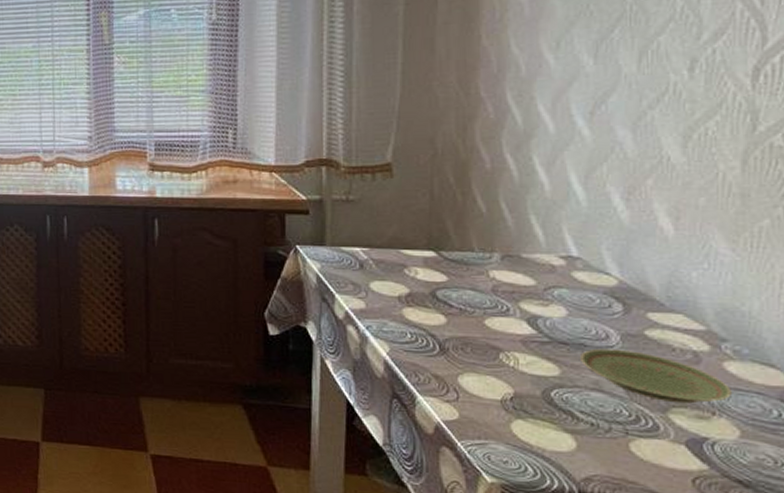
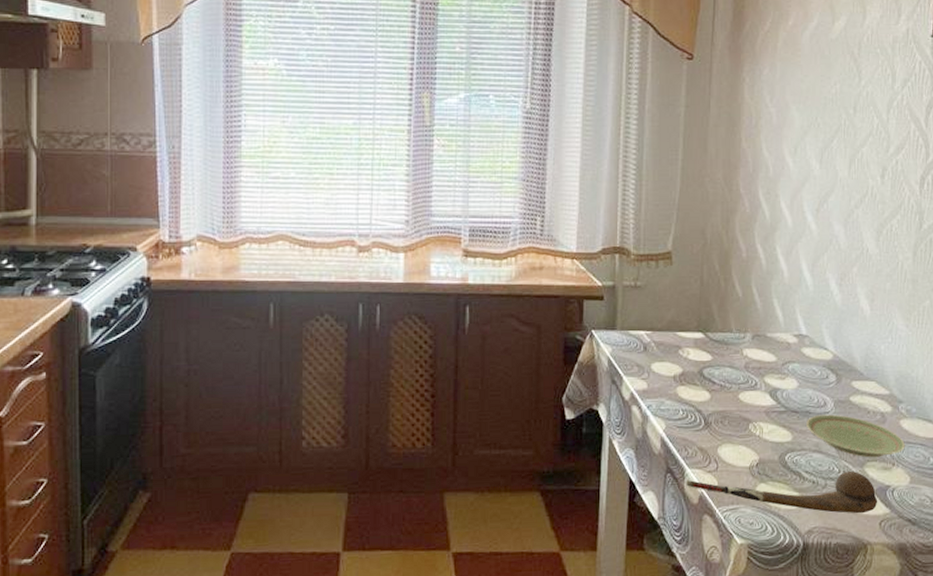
spoon: none [417,408,690,467] -> present [686,470,878,514]

